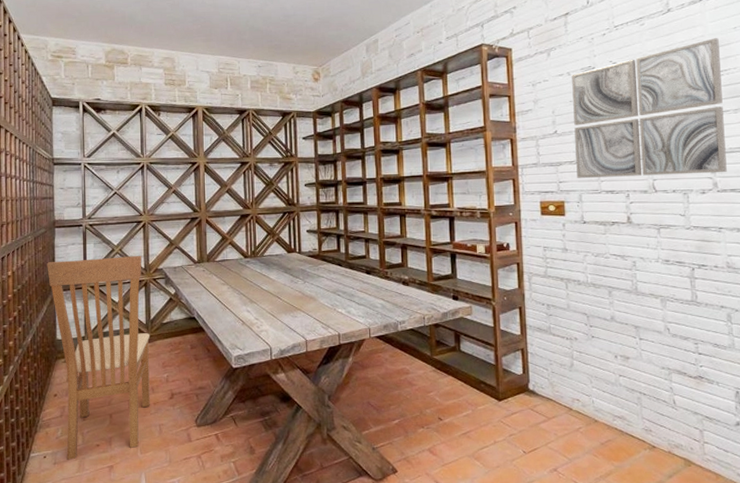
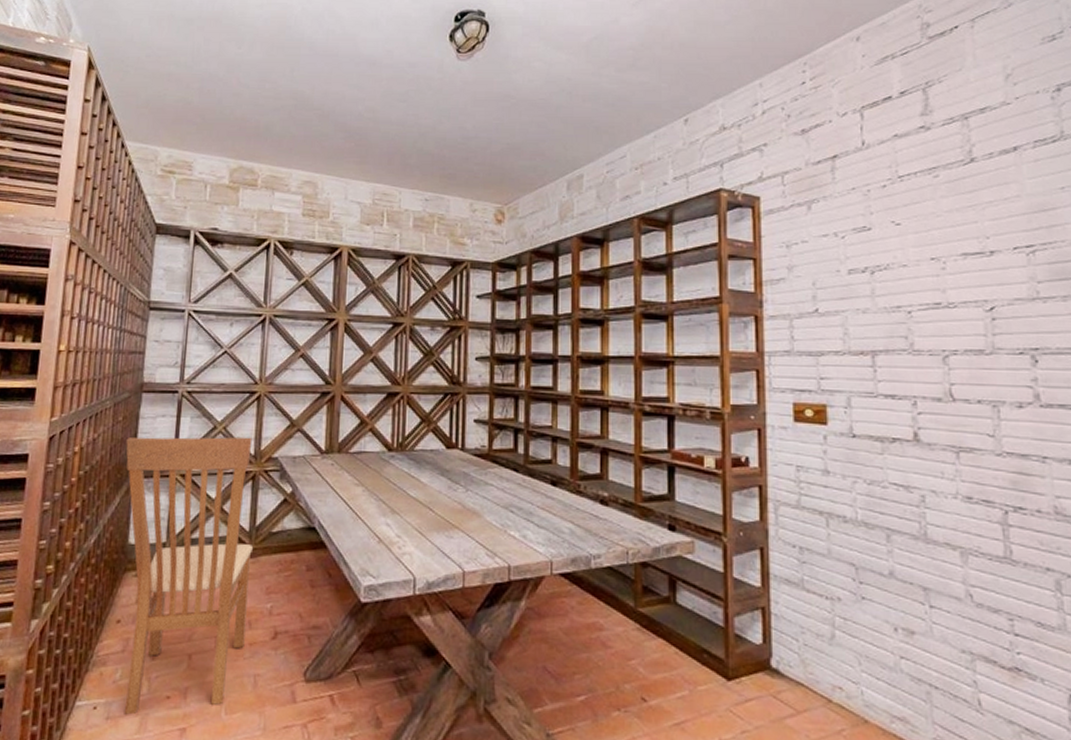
wall art: present [572,38,727,178] -> none [840,200,1053,382]

